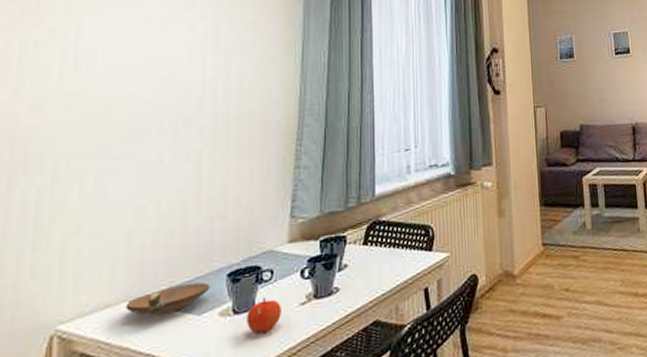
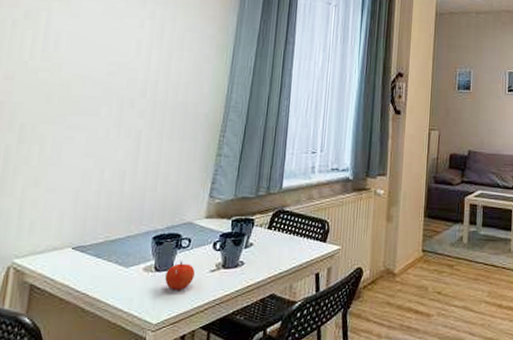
bowl: present [125,282,211,316] -> none [68,240,139,262]

